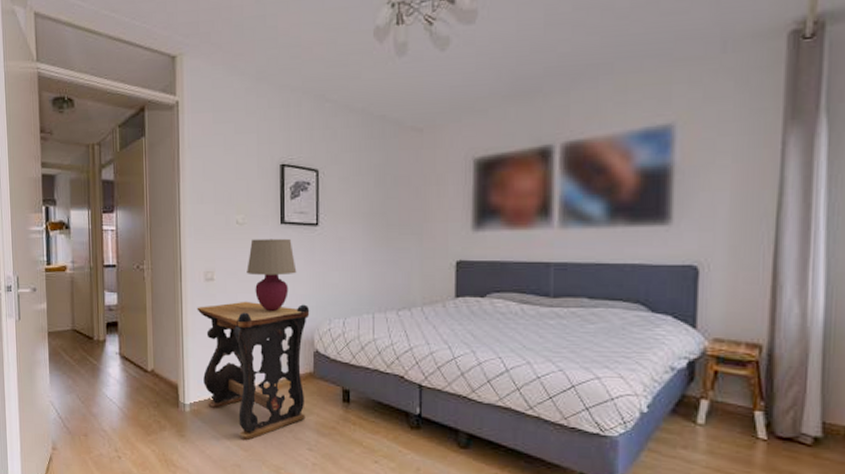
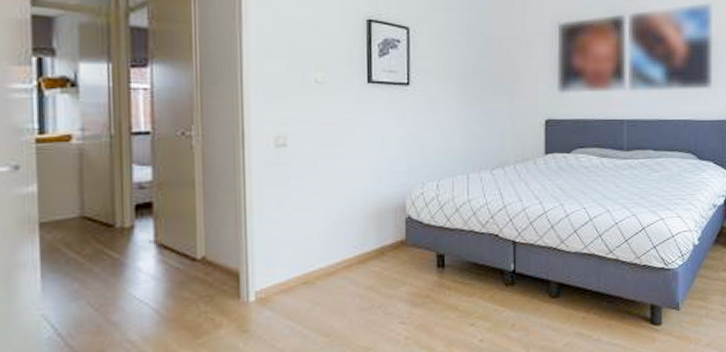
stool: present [197,301,310,441] -> none [264,168,401,325]
table lamp: present [247,238,297,311] -> none [328,98,386,178]

